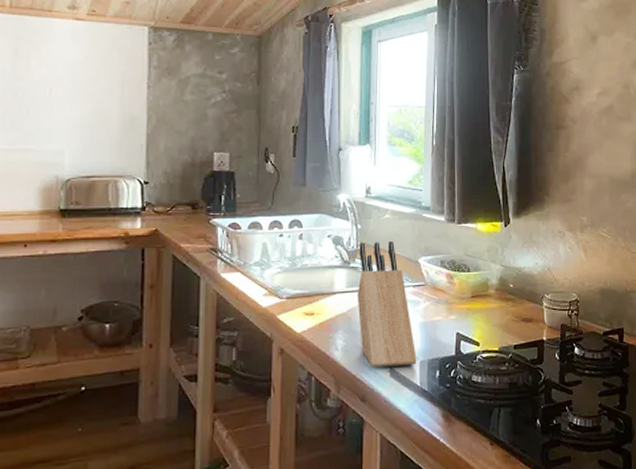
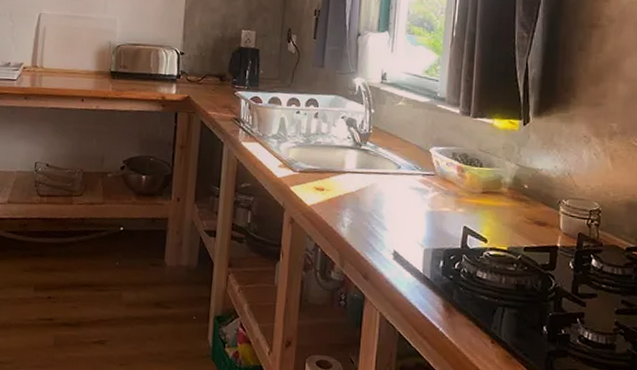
knife block: present [357,241,417,368] -> none [366,126,422,252]

